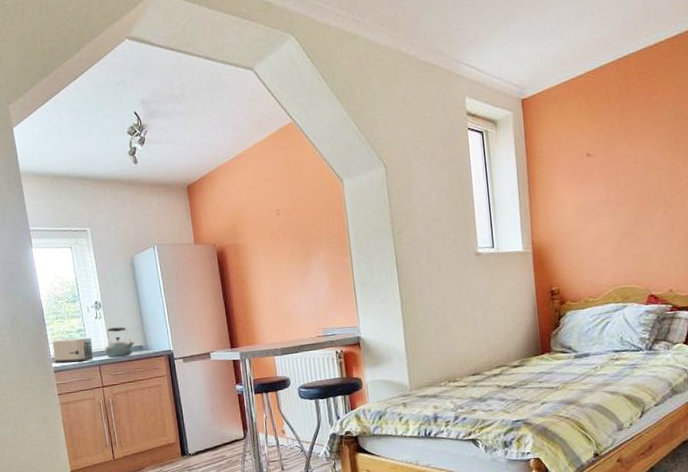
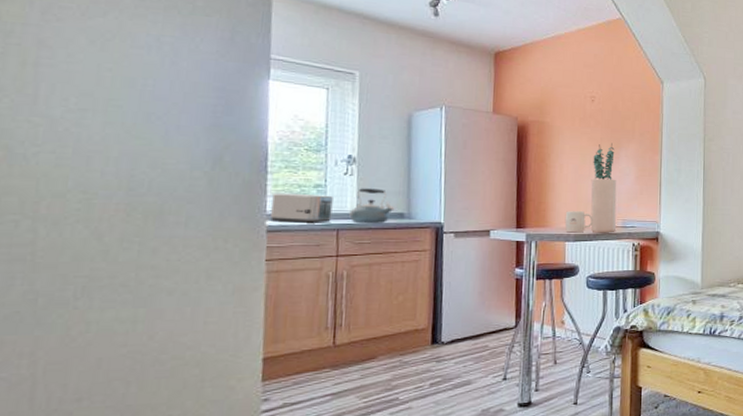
mug: none [270,325,295,347] -> present [564,211,592,233]
vase: none [287,253,318,345] -> present [590,143,617,233]

